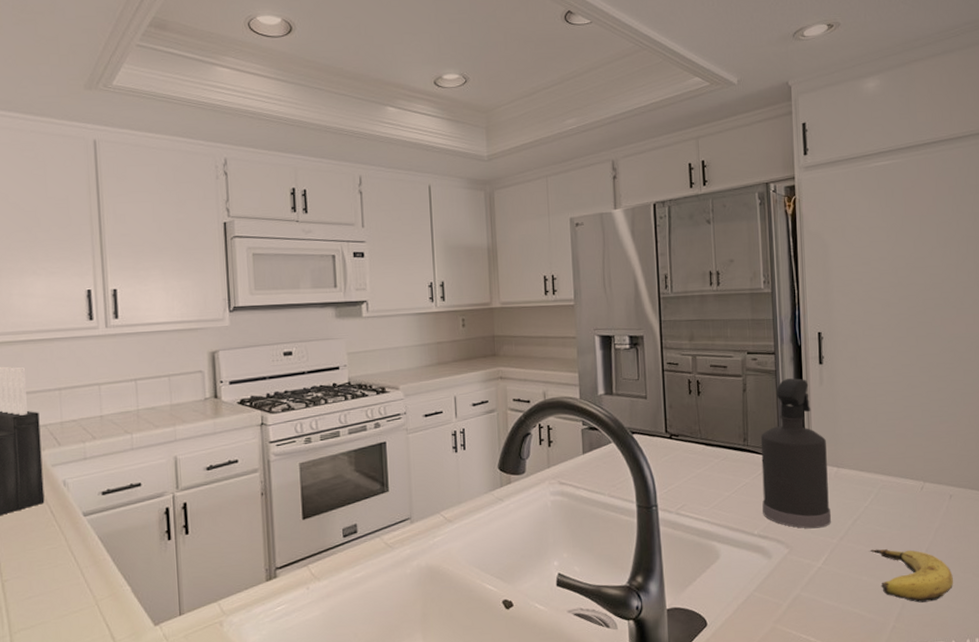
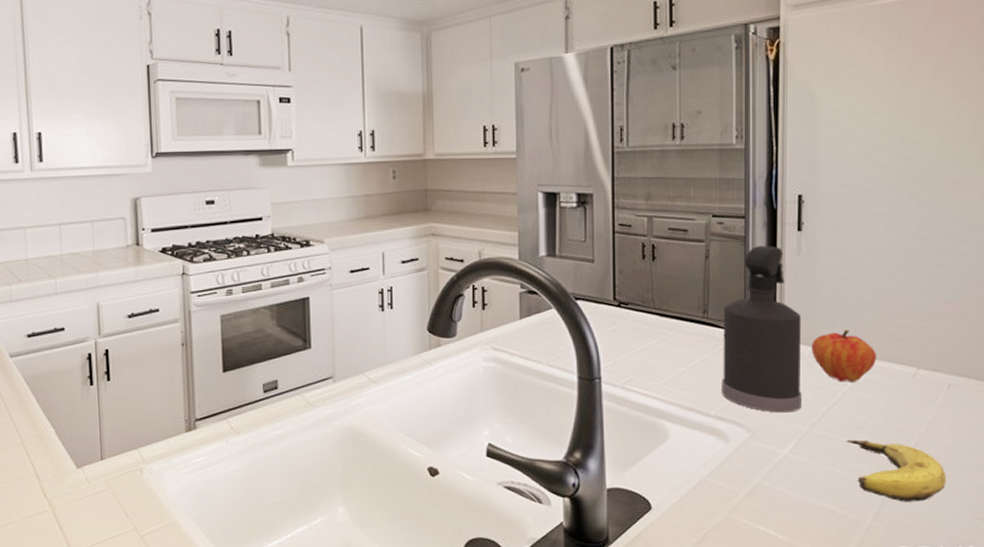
fruit: none [836,450,890,498] -> present [811,330,876,382]

